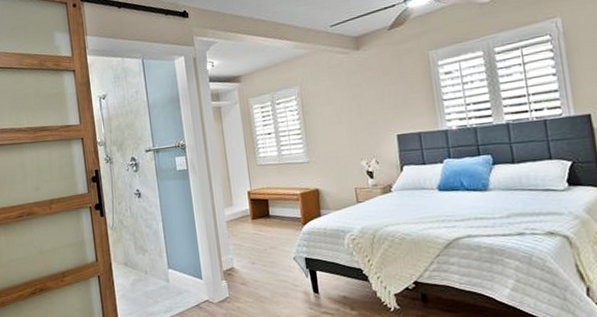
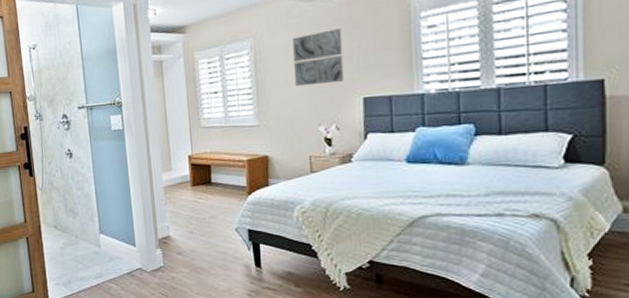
wall art: none [333,76,380,127] -> present [293,28,345,87]

